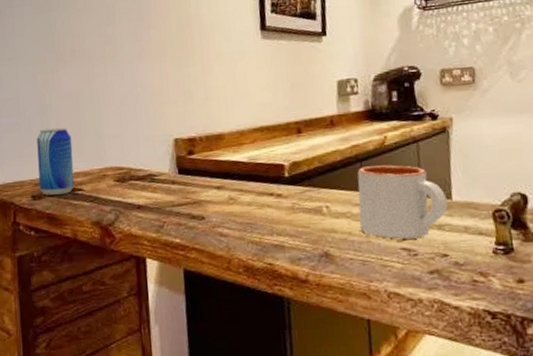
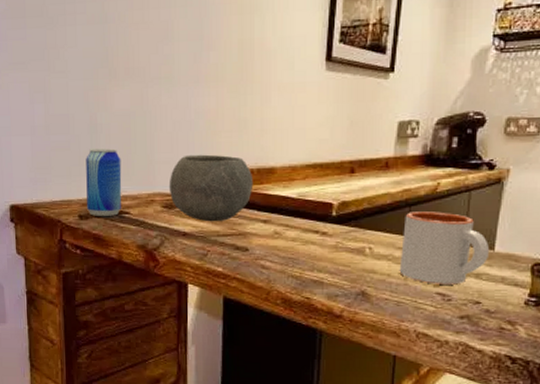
bowl: none [120,125,204,193] -> present [169,154,254,222]

